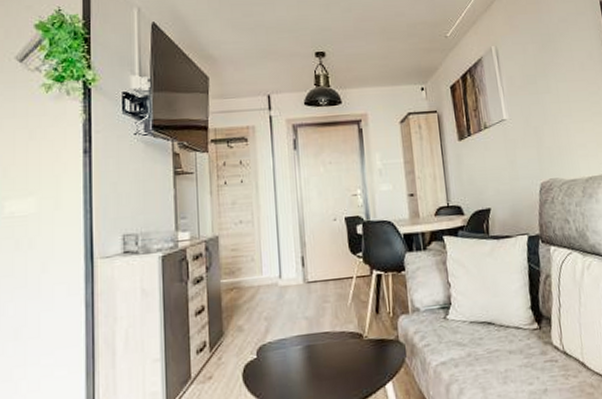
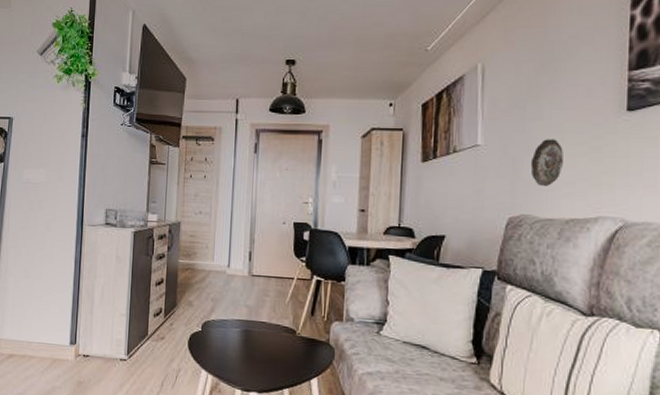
decorative plate: none [549,108,575,151] -> present [530,139,563,186]

